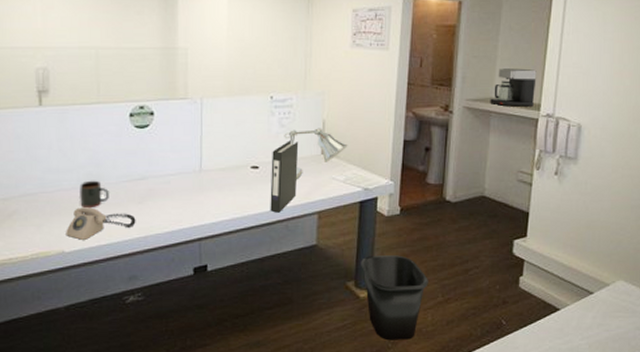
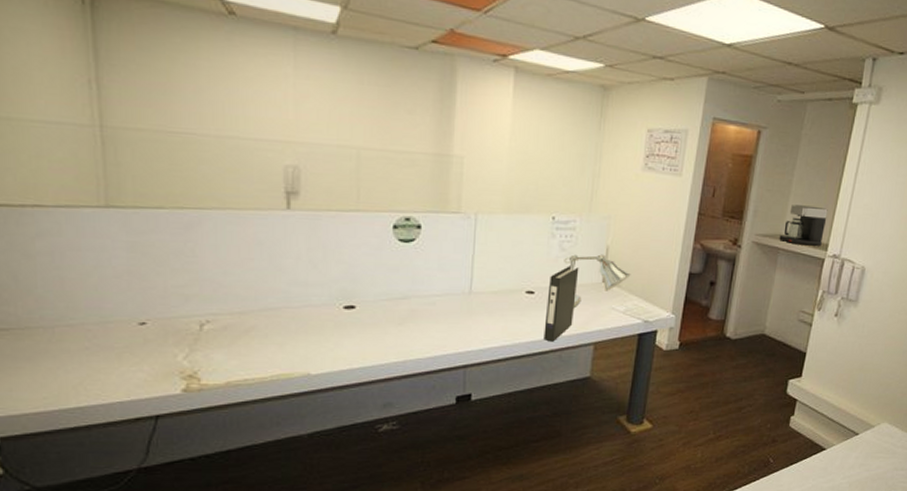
telephone: present [66,206,136,240] -> none [313,325,394,362]
mug: present [79,180,109,207] -> none [329,296,365,327]
waste bin: present [361,255,428,341] -> none [634,391,701,476]

